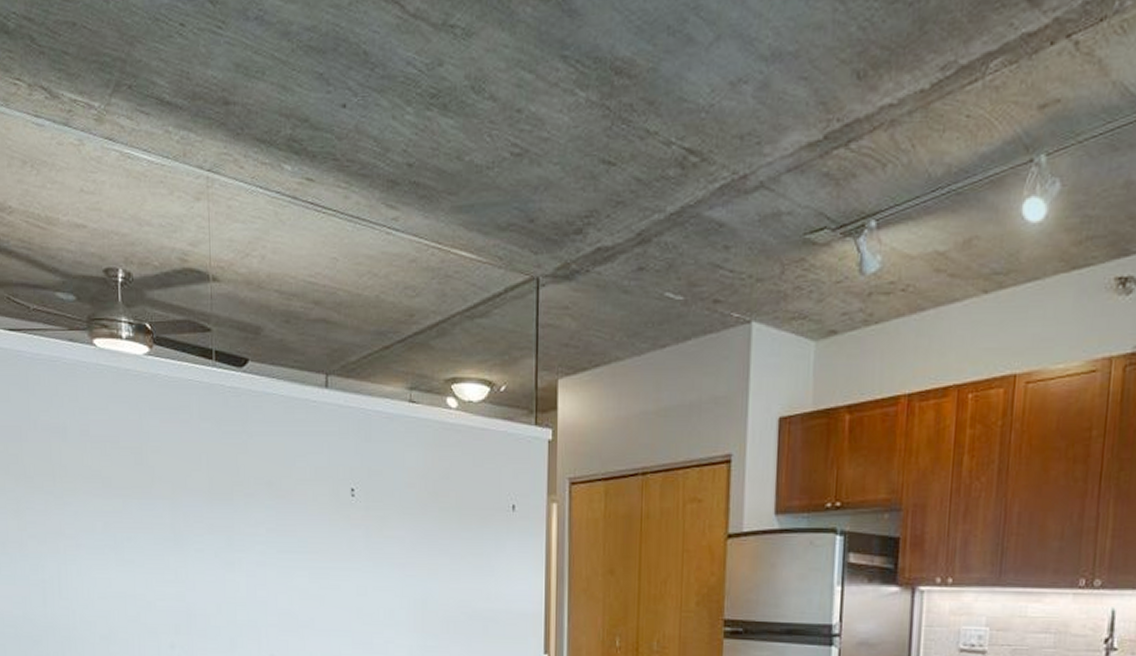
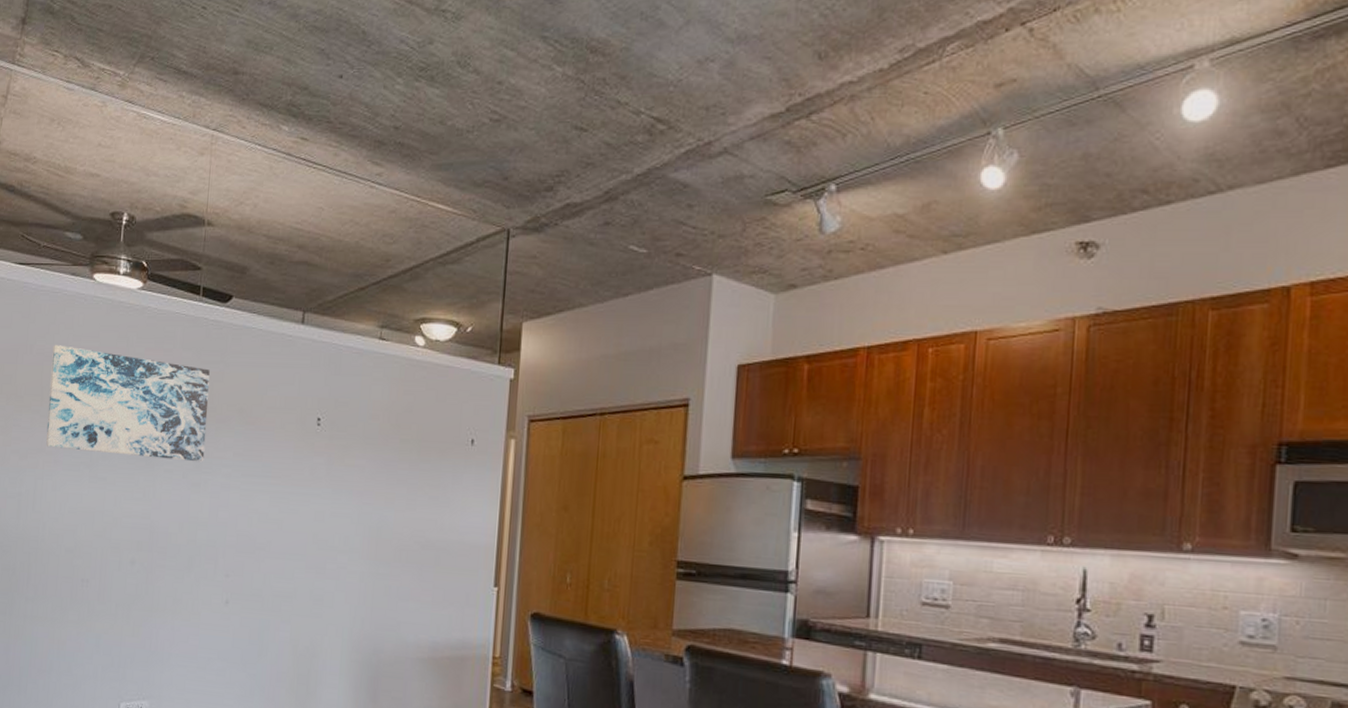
wall art: none [58,419,236,540] -> present [46,345,210,462]

